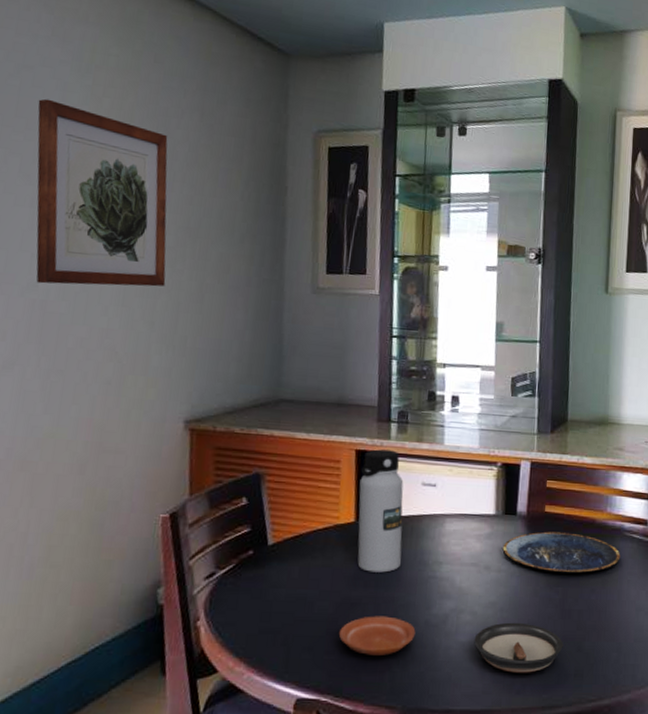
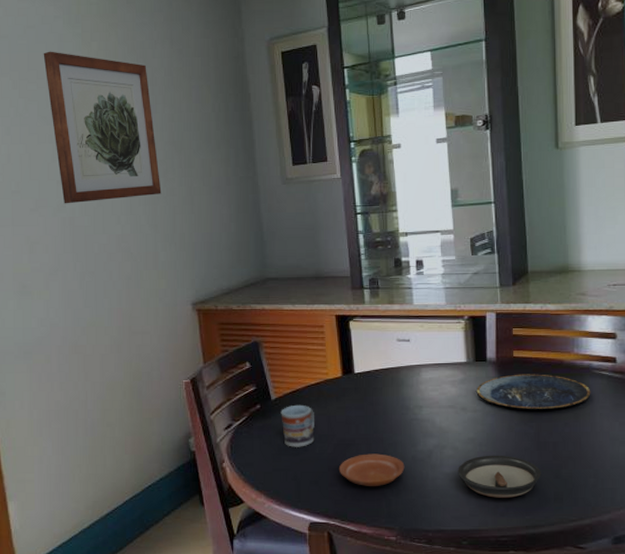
cup: none [277,552,318,605] -> present [280,404,315,447]
water bottle: present [357,449,404,573] -> none [342,313,386,418]

